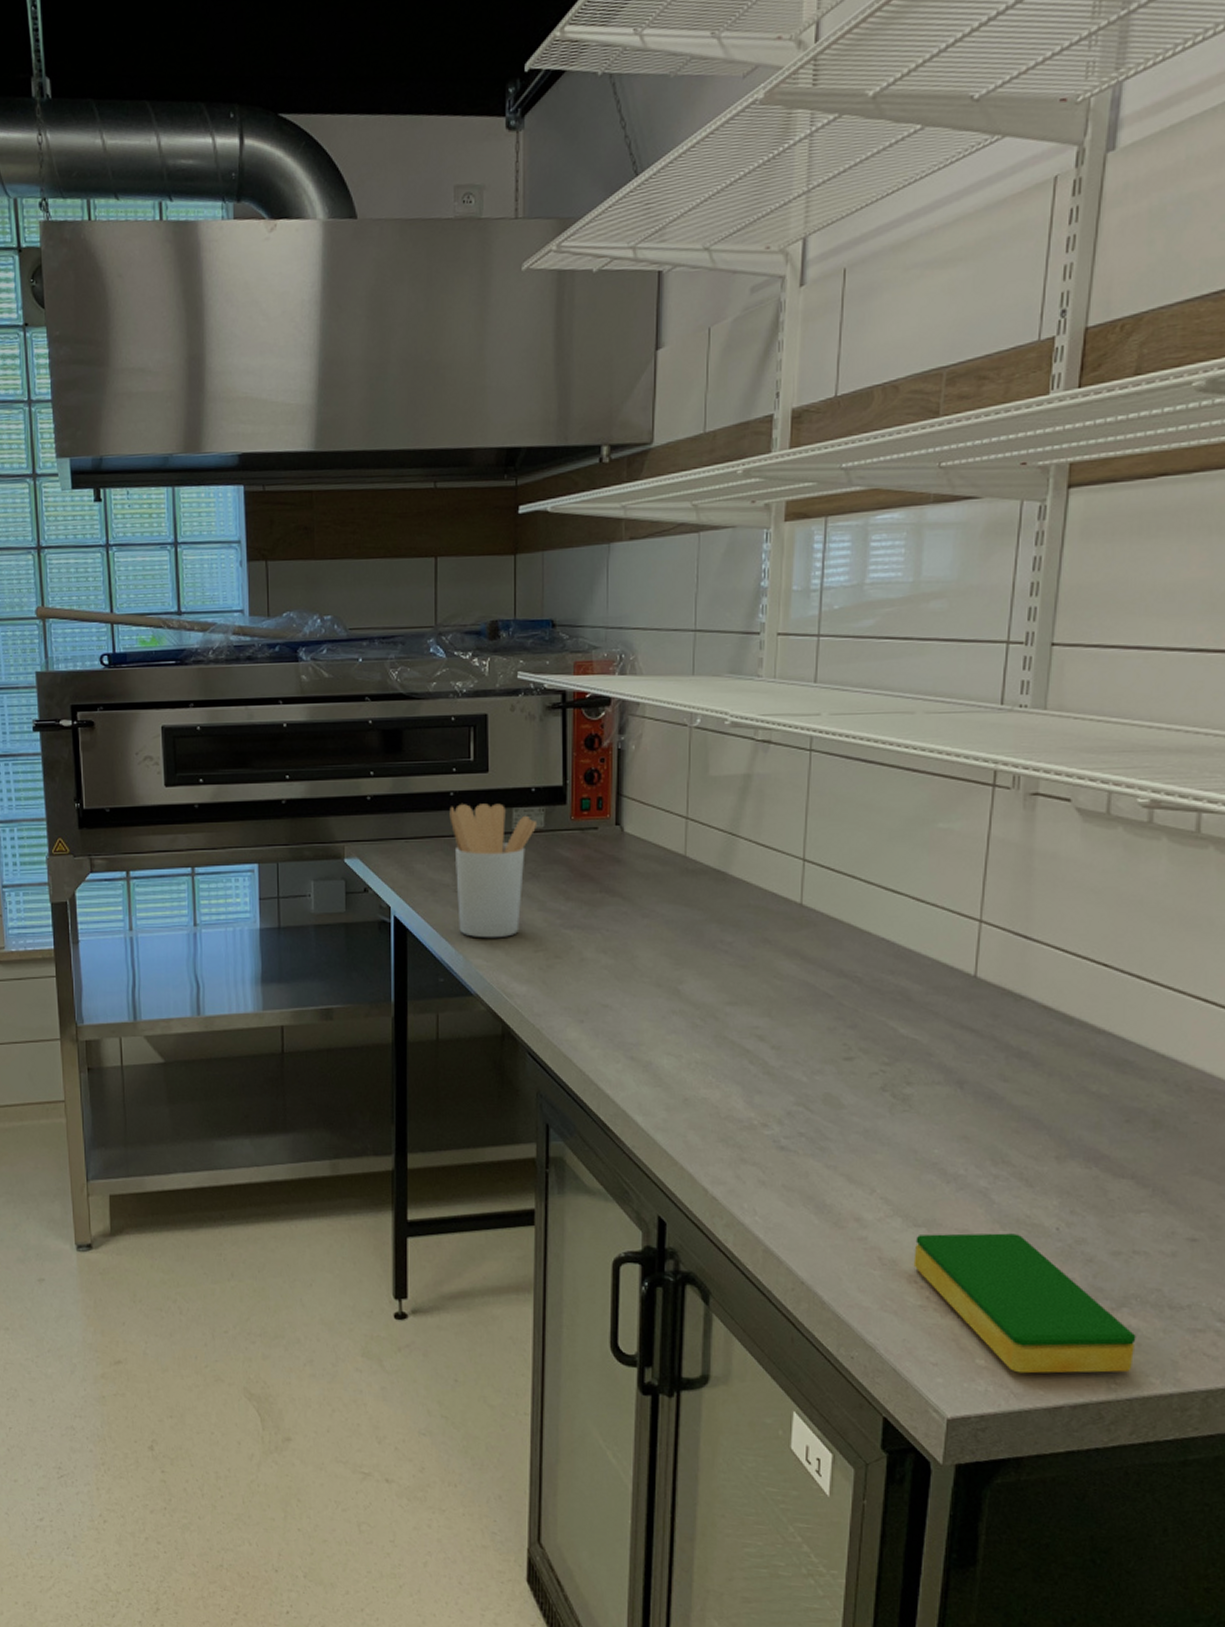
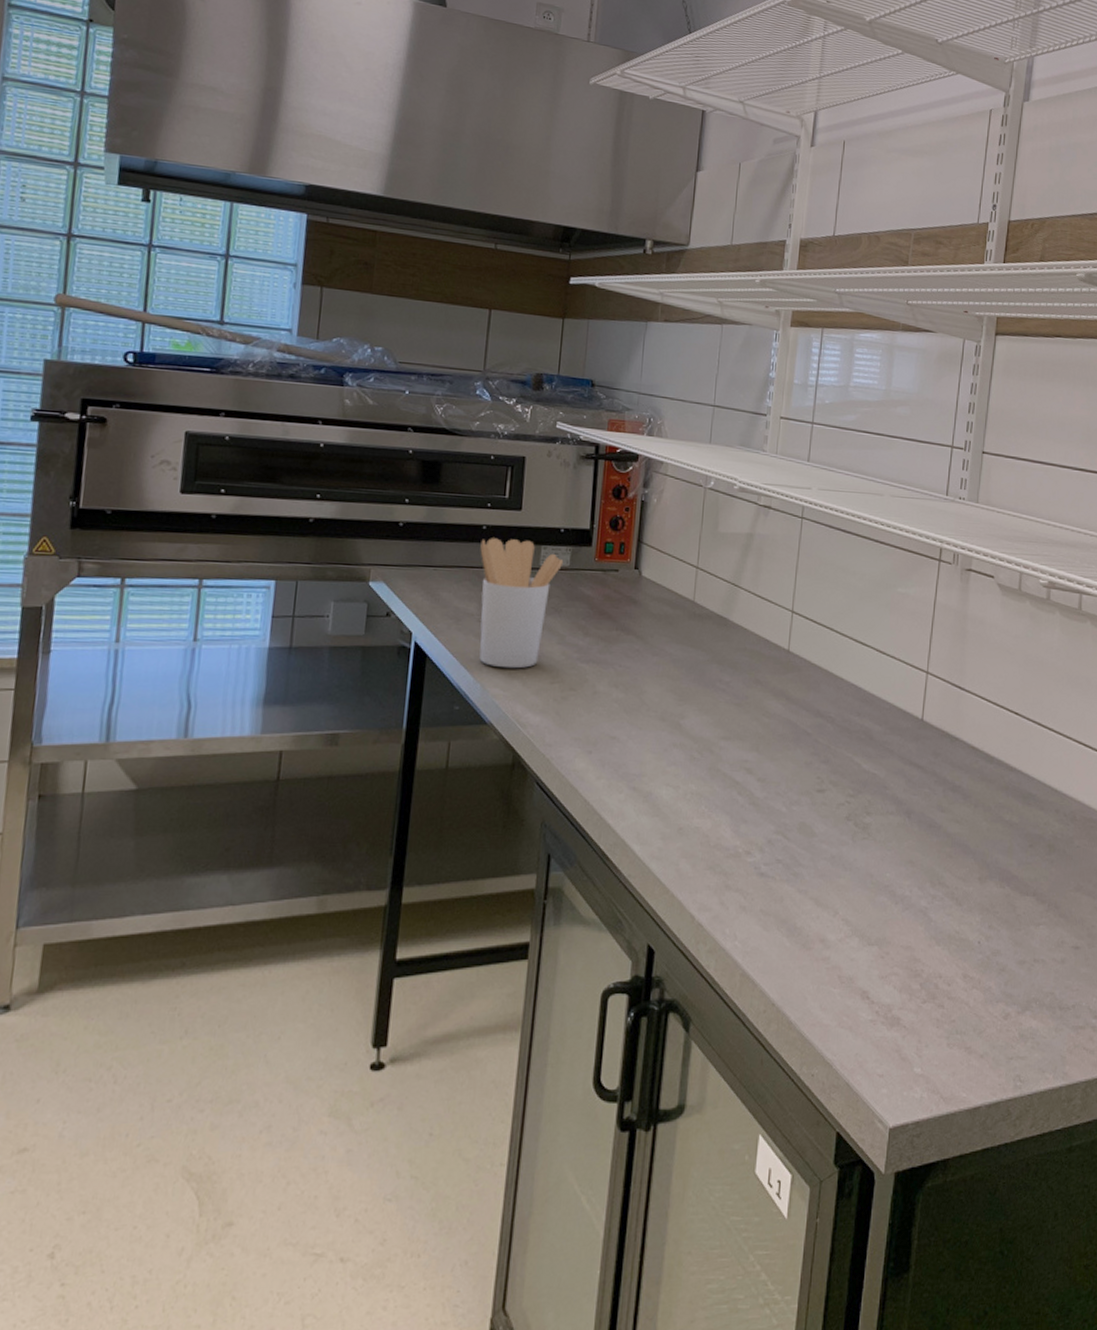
dish sponge: present [913,1233,1136,1374] -> none [866,948,1036,1078]

